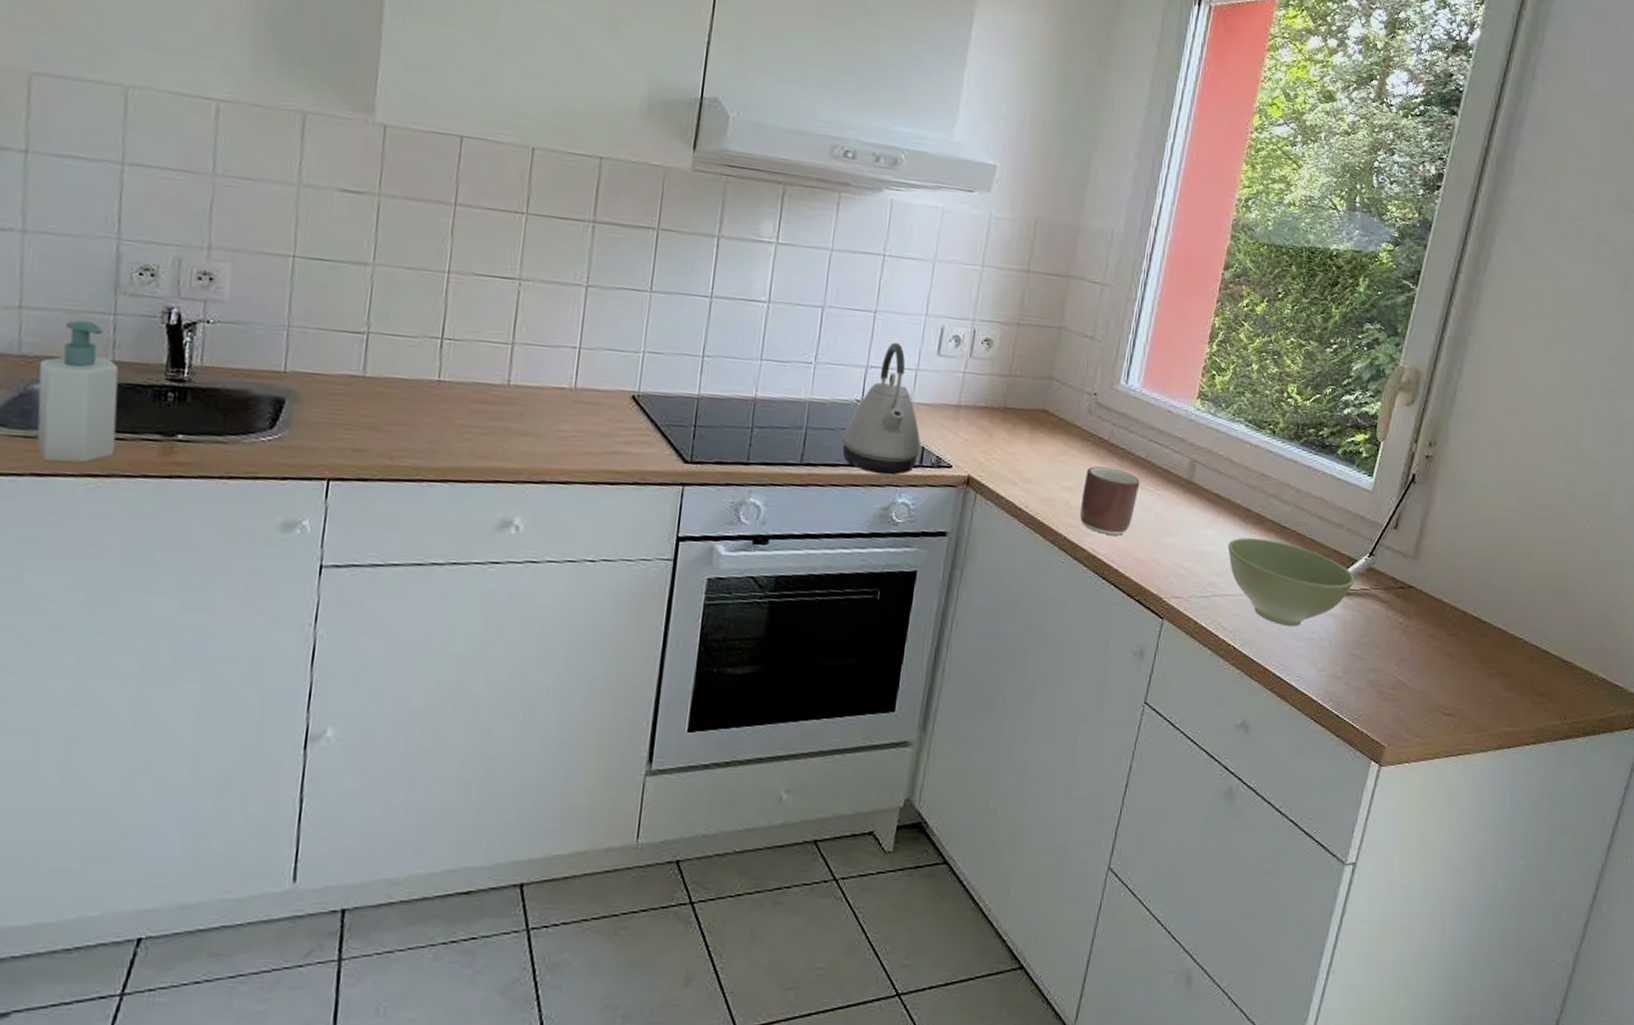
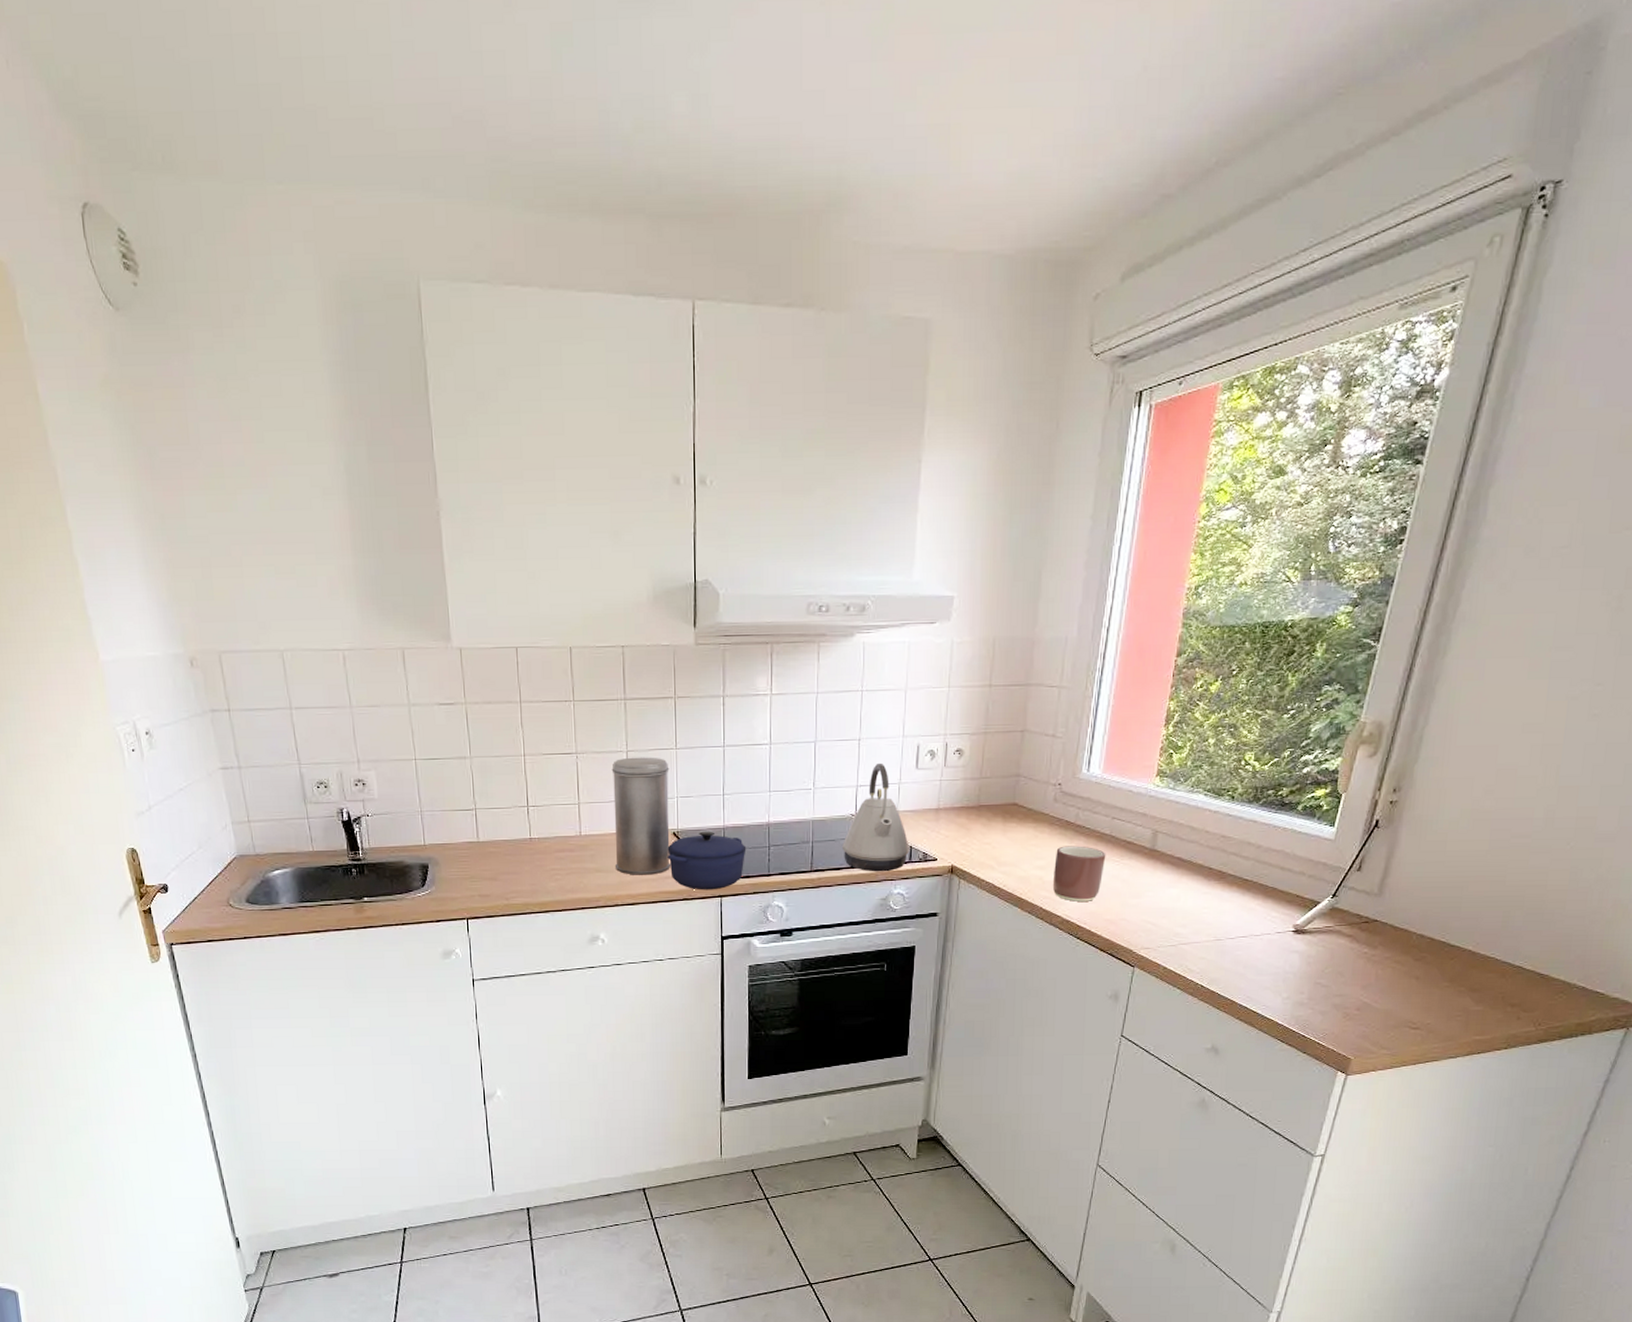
soap bottle: present [36,320,119,464] -> none [268,826,327,925]
canister: none [549,293,639,447] -> present [611,757,672,875]
cooking pot: none [620,396,724,476] -> present [667,829,746,890]
bowl: present [1227,537,1355,627] -> none [1192,891,1318,965]

